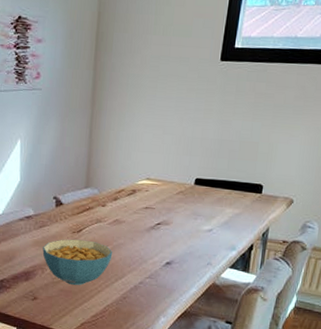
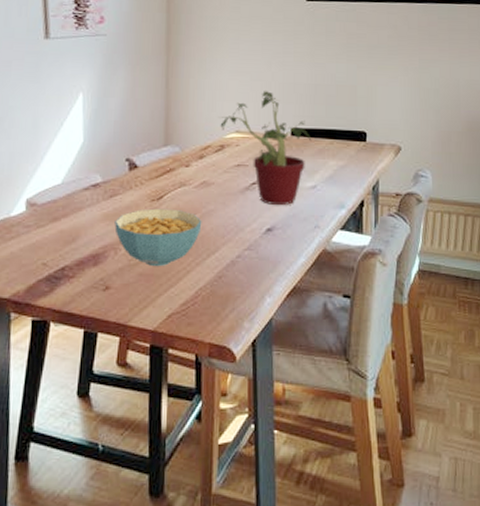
potted plant: none [133,143,213,244] -> present [219,90,312,206]

